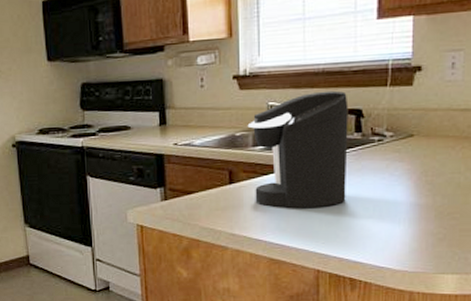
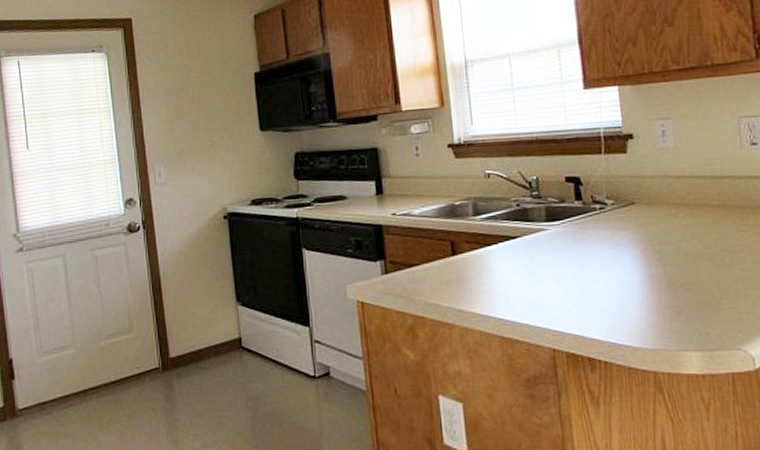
coffee maker: present [247,90,349,209] -> none [466,158,574,282]

